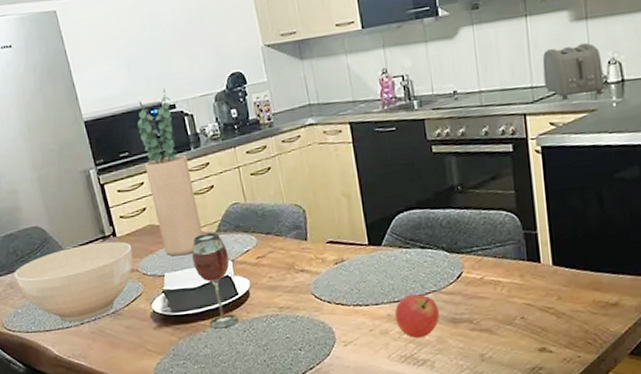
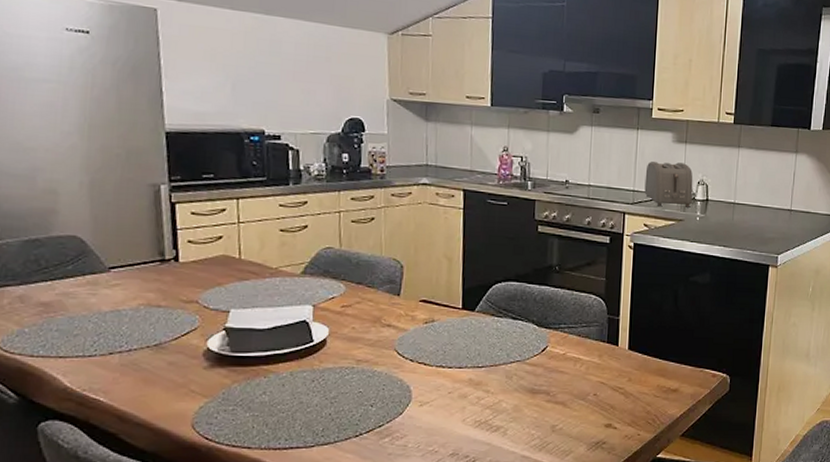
bowl: present [14,241,134,323] -> none [28,264,196,351]
vase: present [137,89,203,257] -> none [231,117,286,293]
wineglass: present [191,232,239,329] -> none [266,272,311,376]
fruit: present [394,294,440,339] -> none [475,361,520,405]

